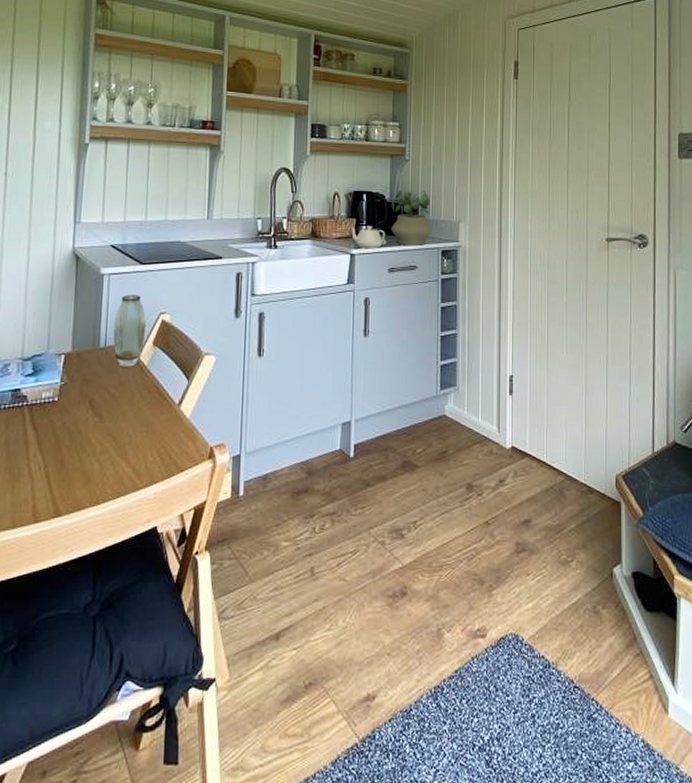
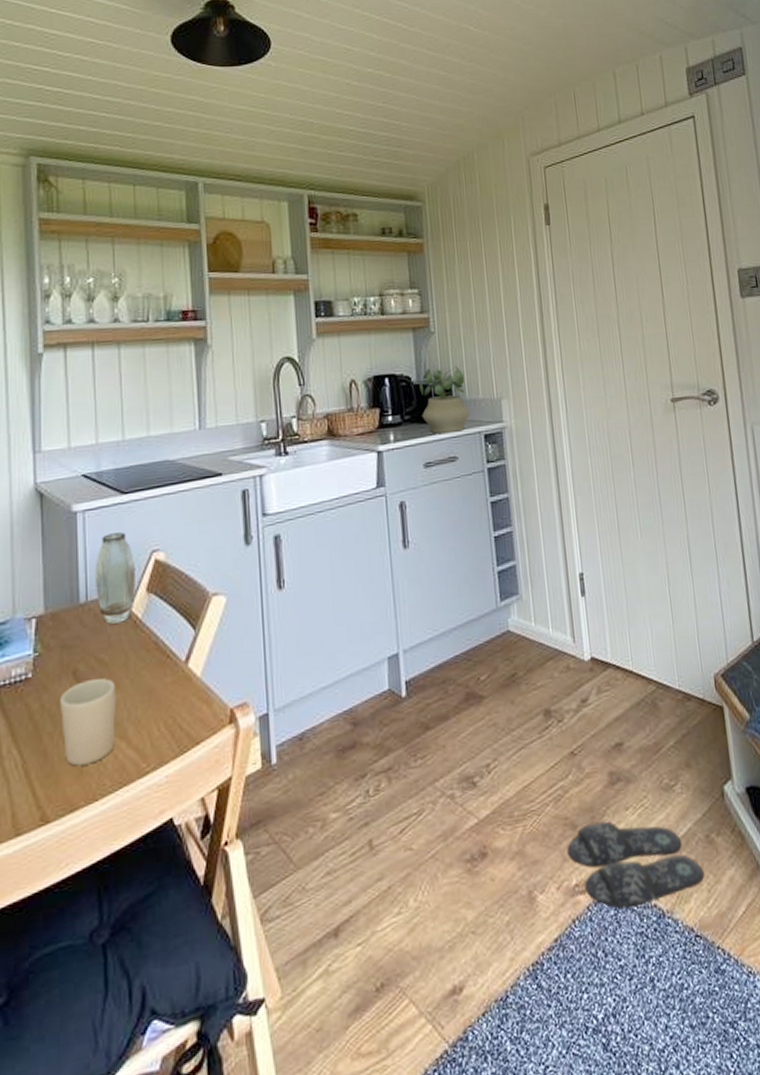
mug: none [77,409,122,475] -> present [60,678,117,766]
teapot: present [349,225,387,249] -> none [372,415,419,444]
slippers: none [474,582,587,656] -> present [567,821,704,909]

